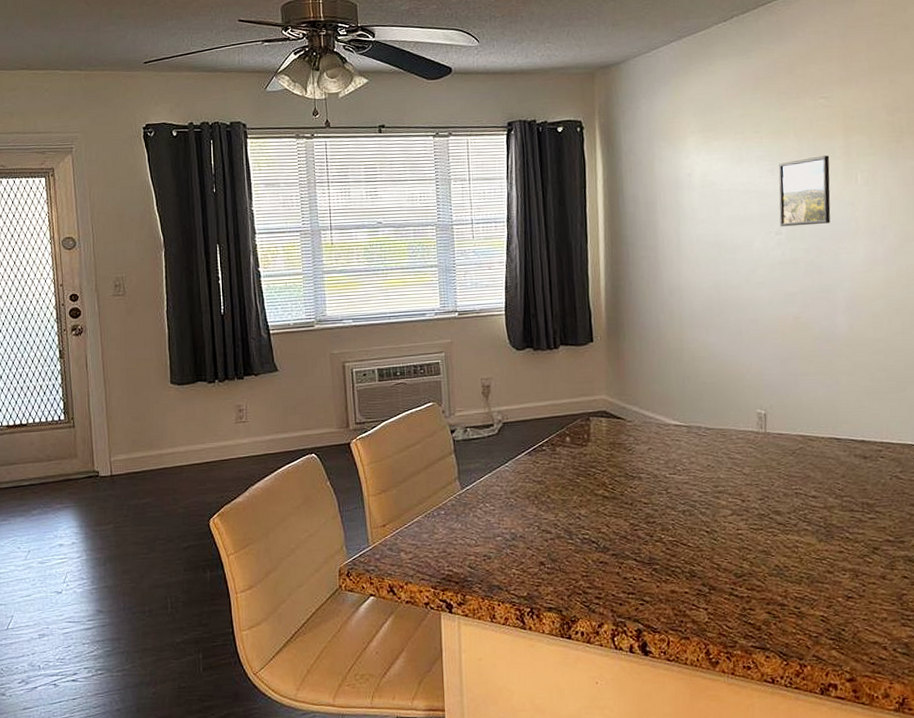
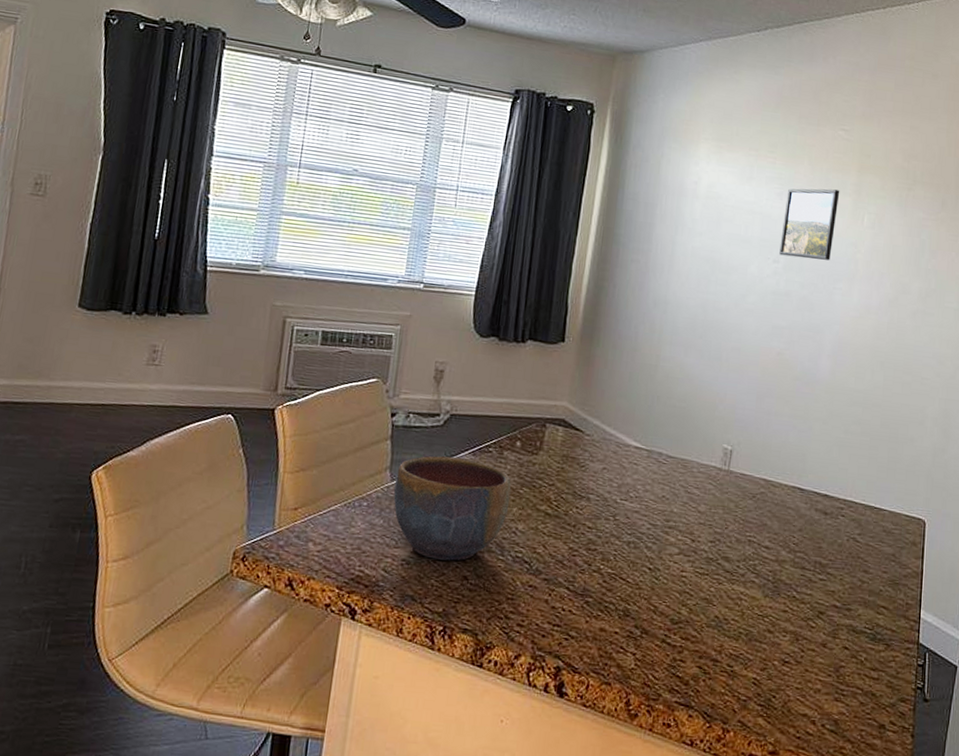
bowl: none [465,460,570,551] -> present [393,456,511,561]

